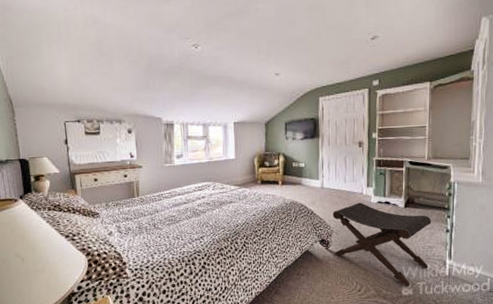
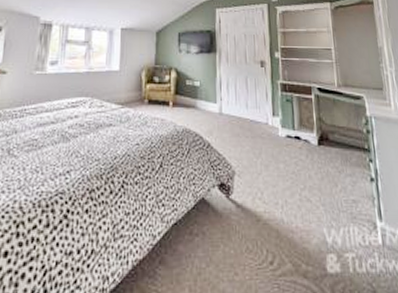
footstool: present [332,202,432,287] -> none [233,135,356,261]

